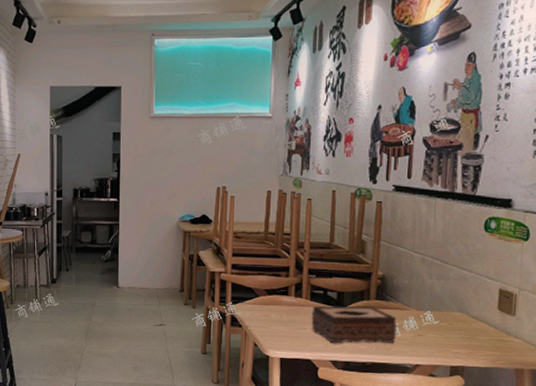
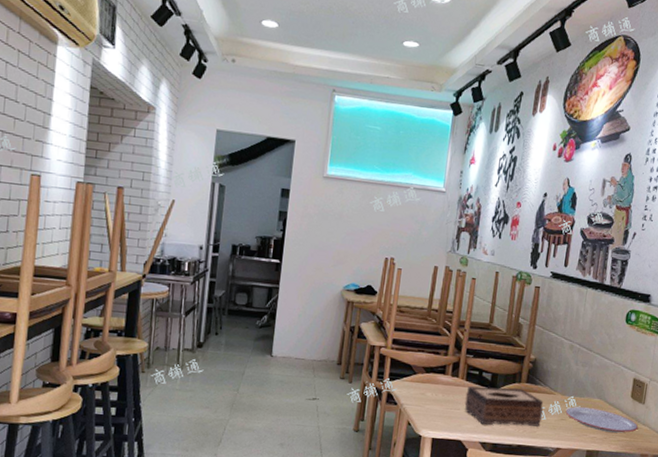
plate: none [422,321,510,347] -> present [565,406,639,433]

